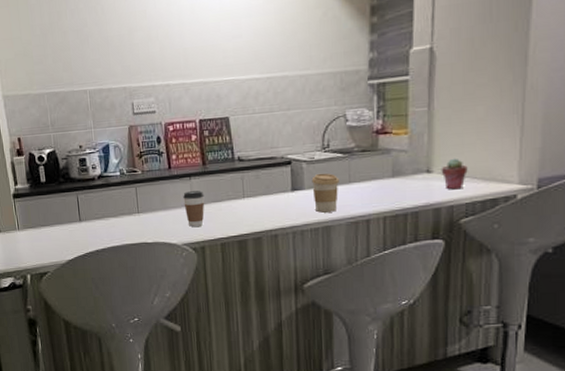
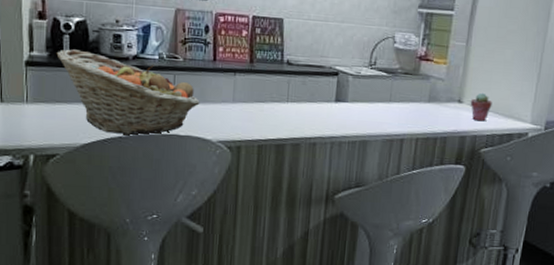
fruit basket: none [35,177,162,248] -> present [56,49,200,135]
coffee cup: present [183,190,205,228] -> none [224,87,248,126]
coffee cup: present [311,173,339,213] -> none [355,88,381,128]

